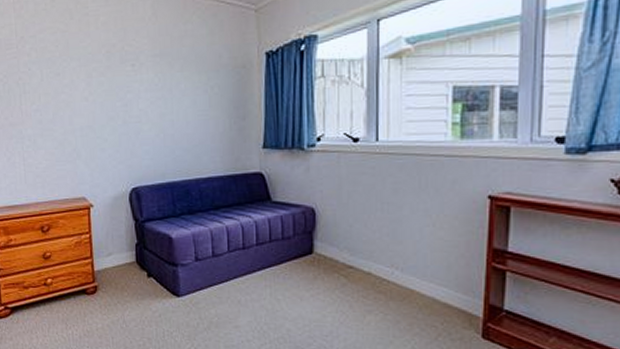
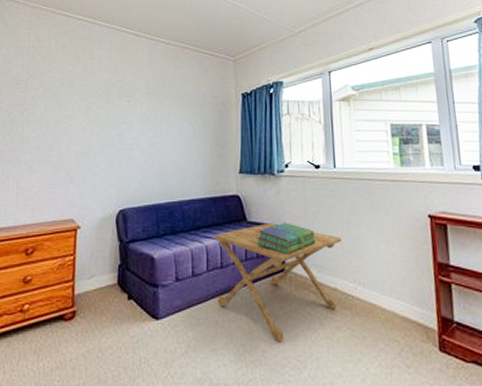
side table: none [234,203,379,323] -> present [213,223,341,343]
stack of books: none [283,203,349,236] -> present [257,223,316,254]

